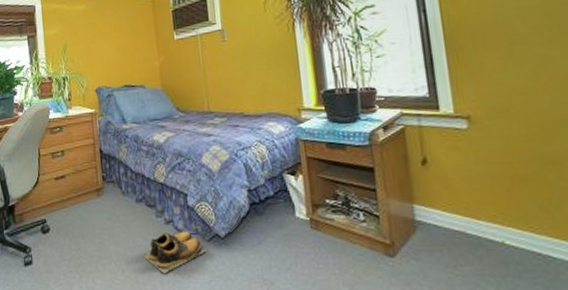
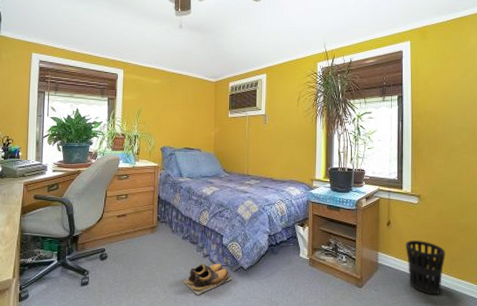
wastebasket: none [455,183,527,265] -> present [405,240,446,295]

